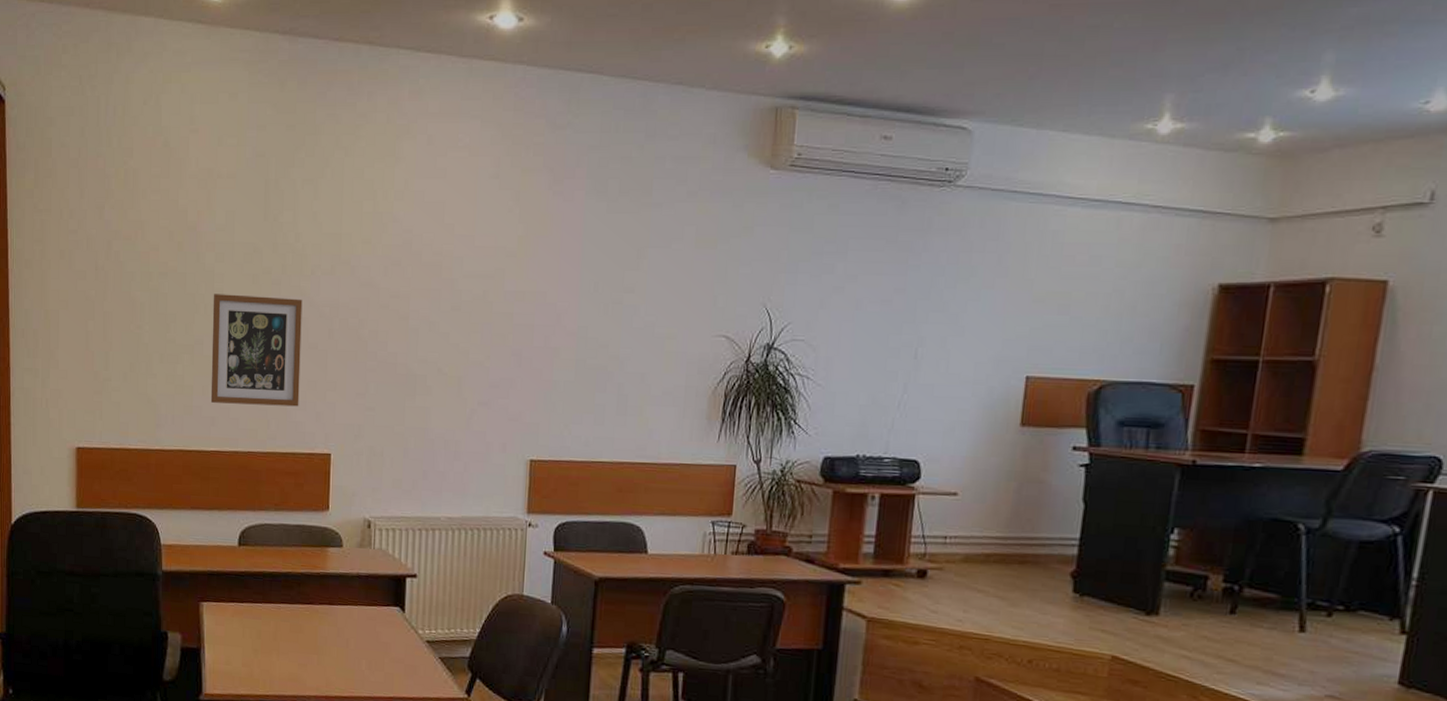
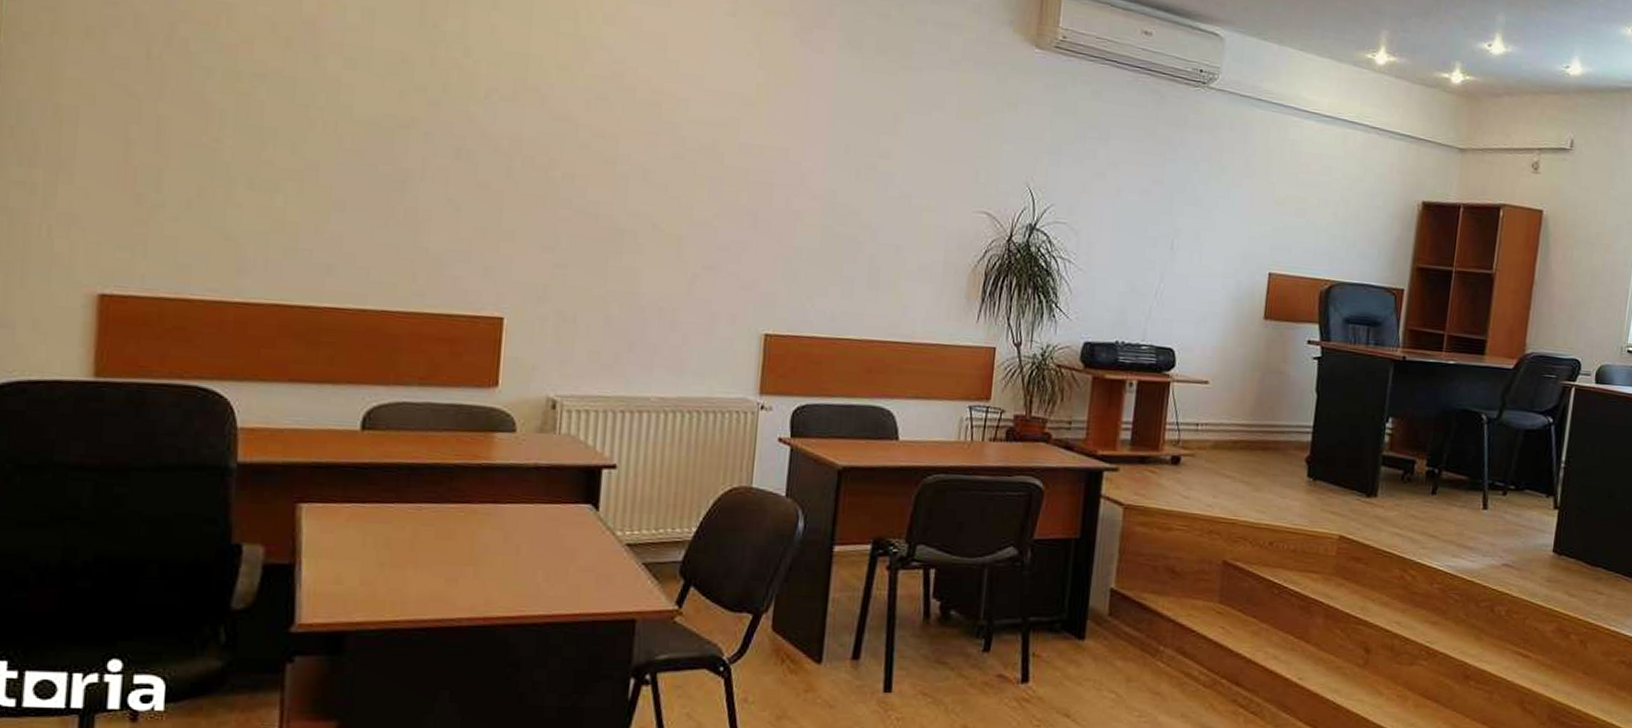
wall art: present [210,294,303,407] -> none [326,108,471,258]

